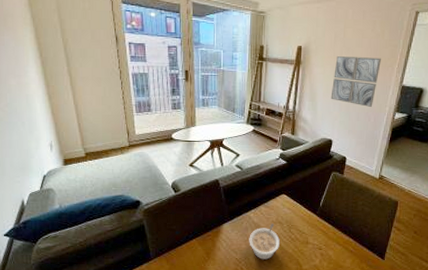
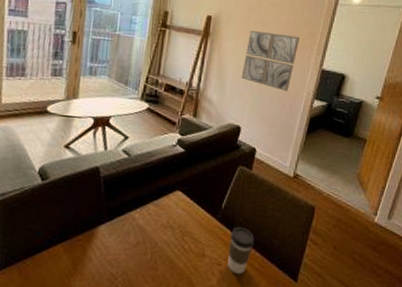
legume: present [249,224,280,260] -> none [129,228,169,276]
coffee cup: none [327,219,348,255] -> present [227,226,254,274]

